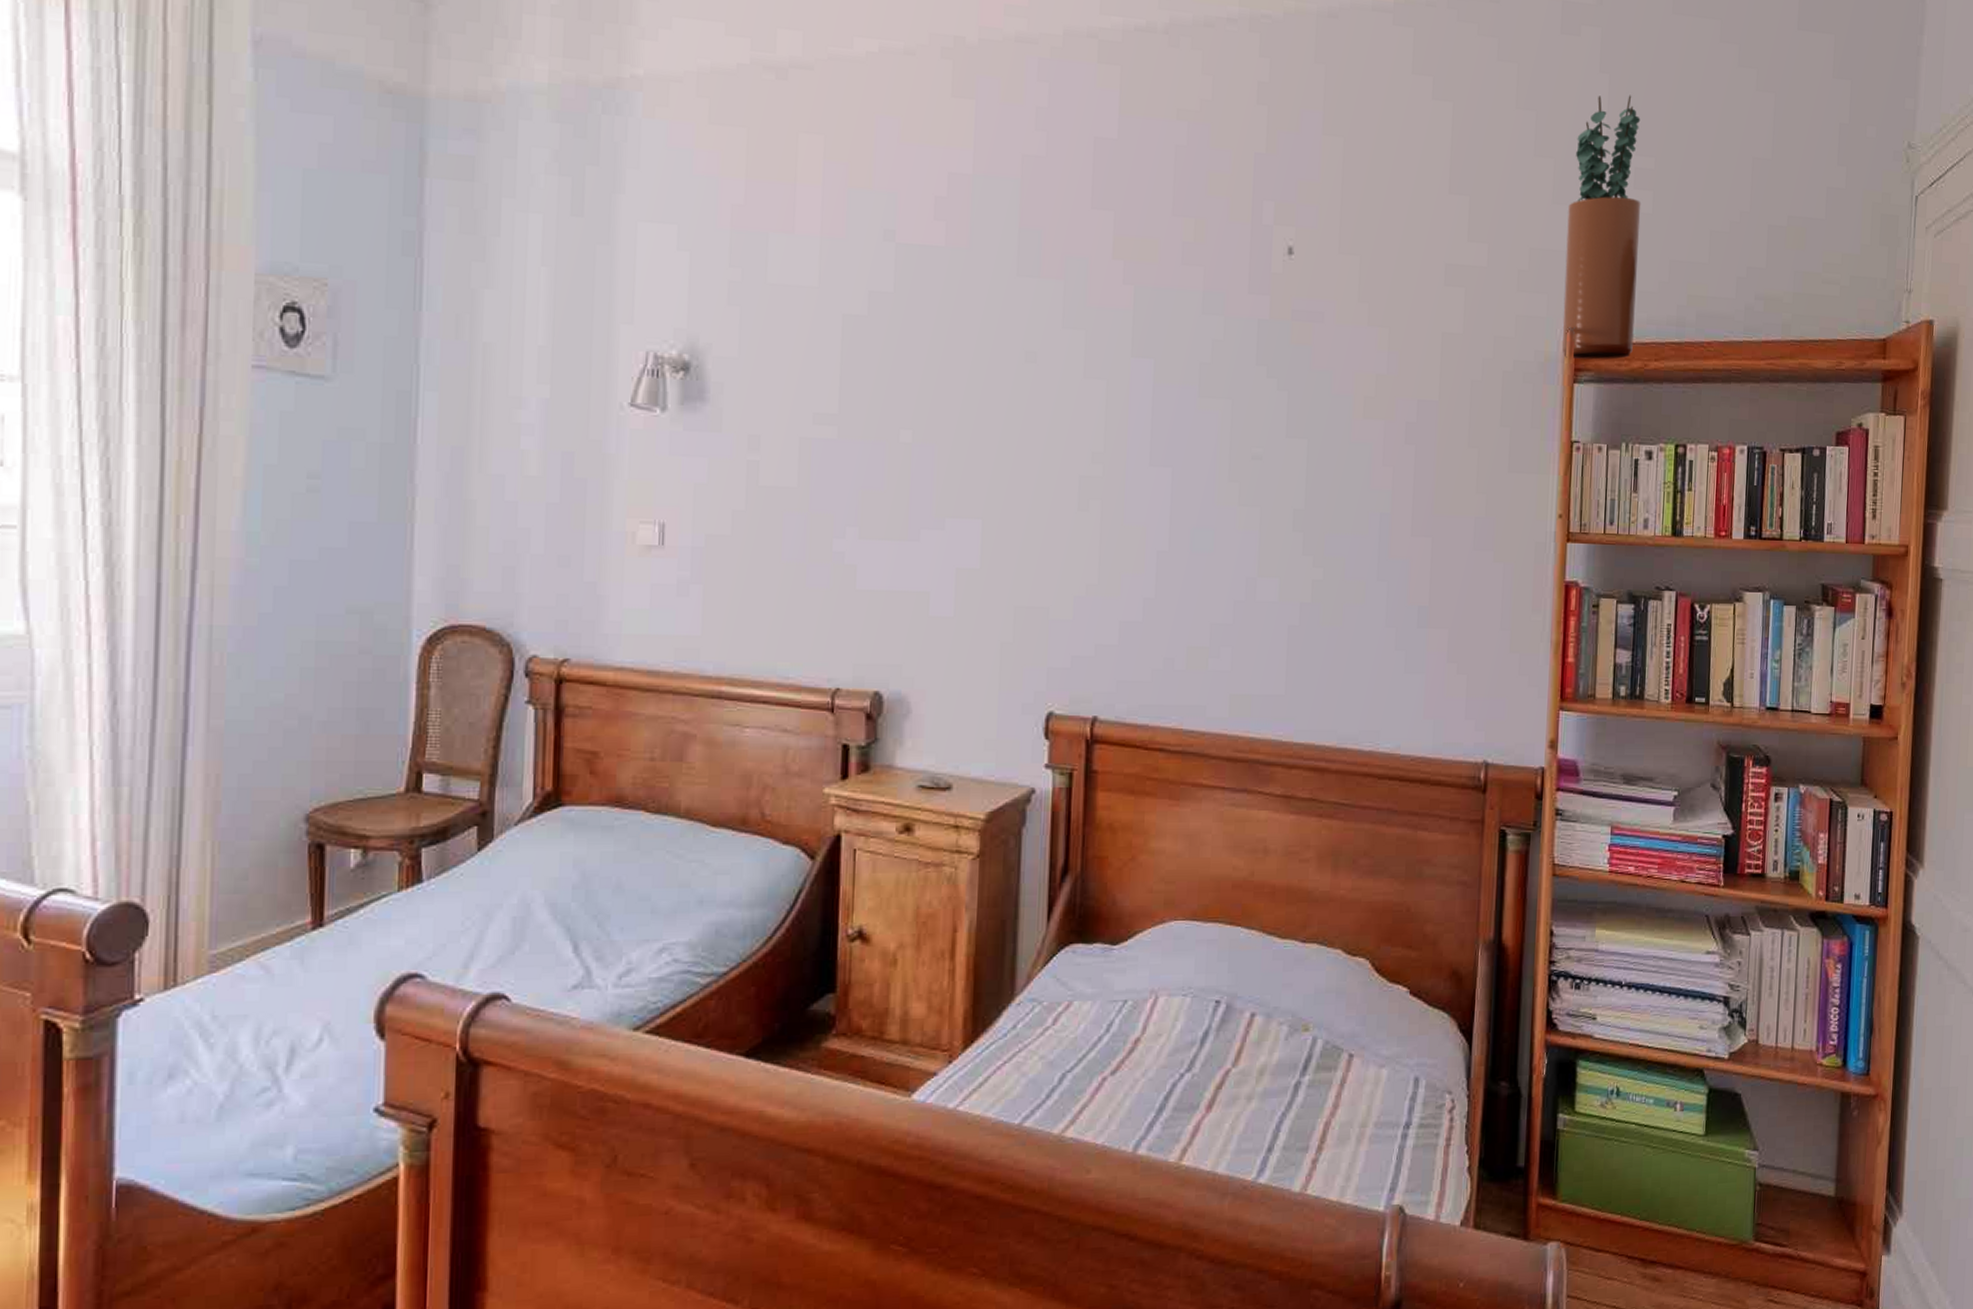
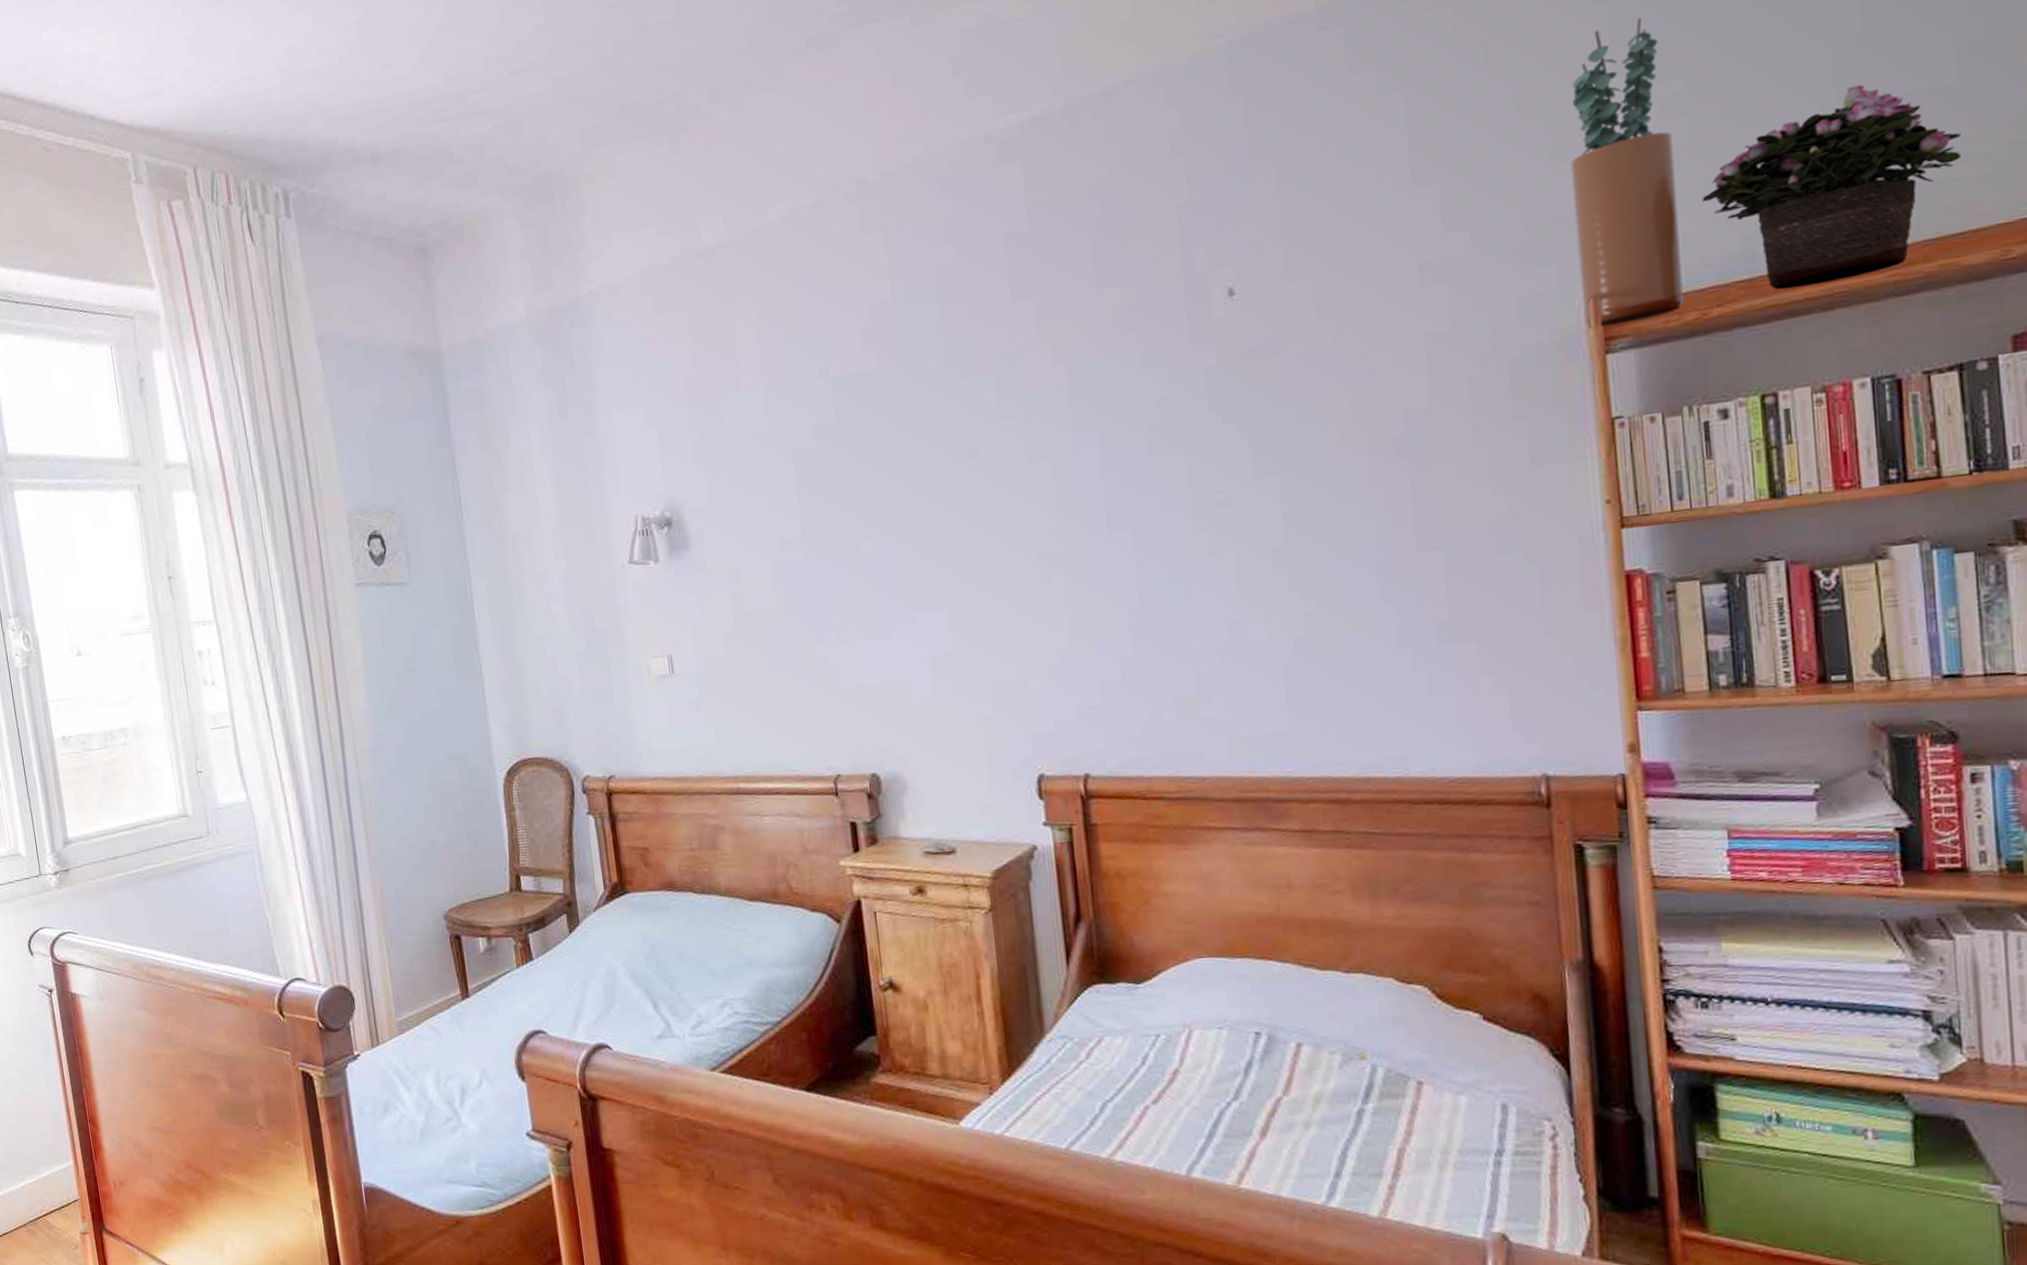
potted flower: none [1654,199,1823,360] -> present [1701,84,1962,291]

